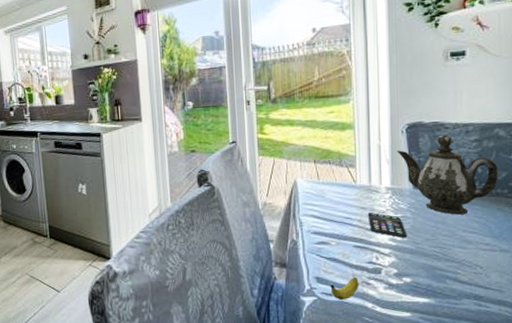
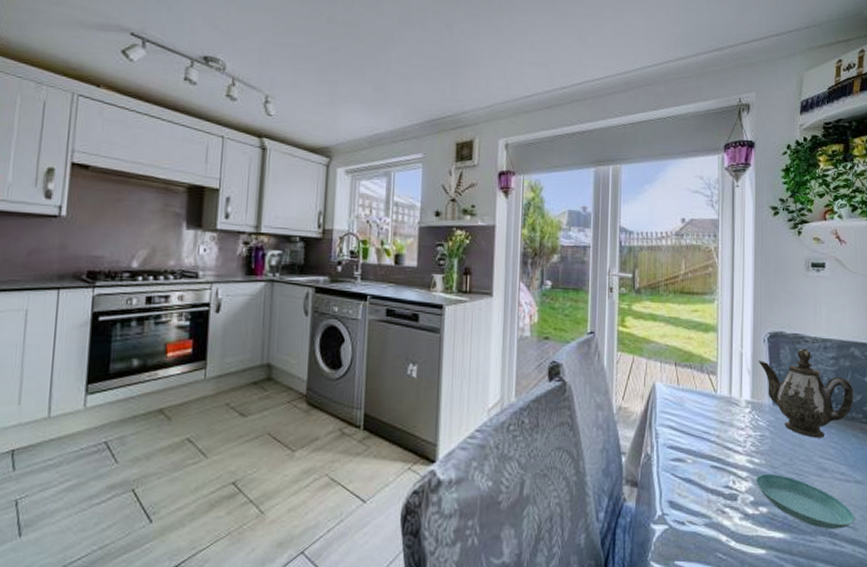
banana: present [330,277,359,301] -> none [683,503,714,532]
smartphone: present [368,212,408,238] -> none [727,428,766,461]
saucer: none [398,248,501,293] -> present [755,473,855,529]

